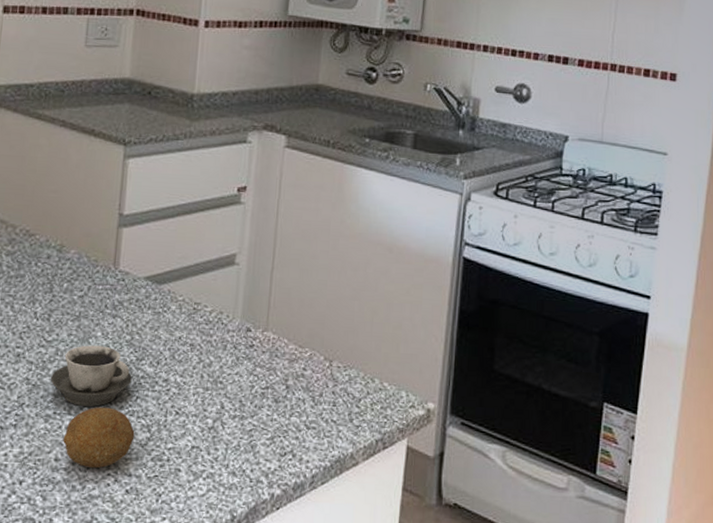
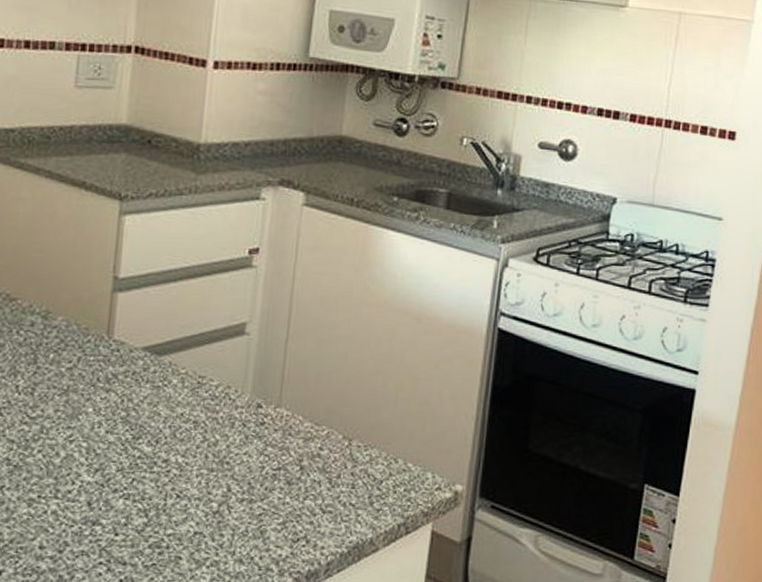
cup: present [50,345,132,407] -> none [34,422,128,490]
fruit: present [63,407,135,468] -> none [49,490,130,556]

